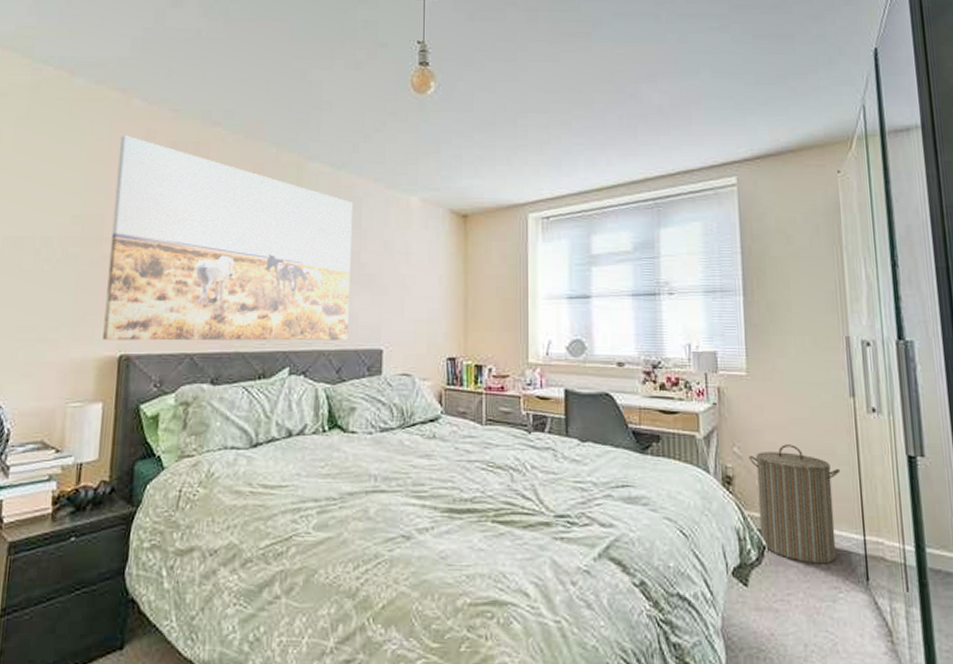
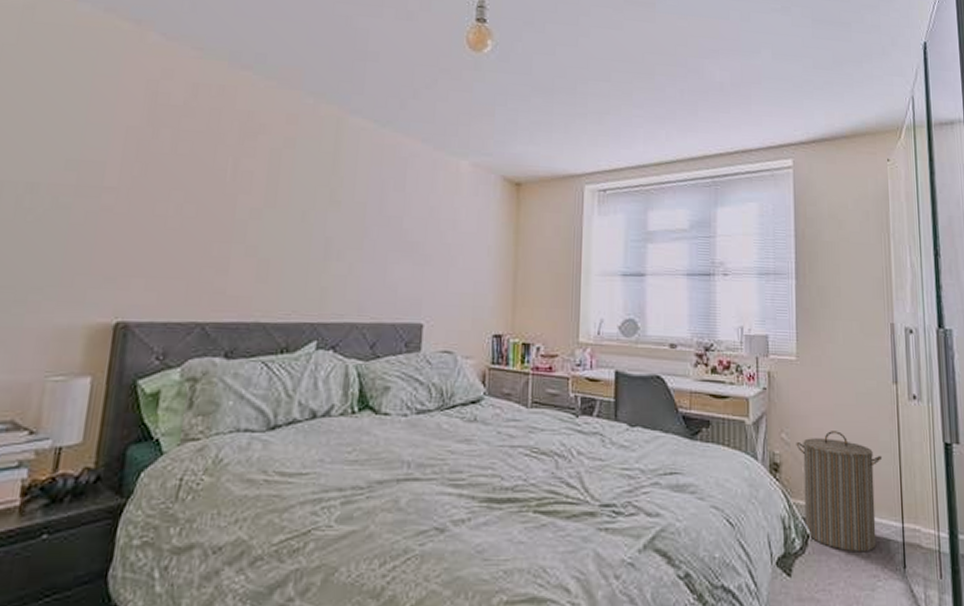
wall art: present [103,135,352,341] -> none [96,72,397,313]

